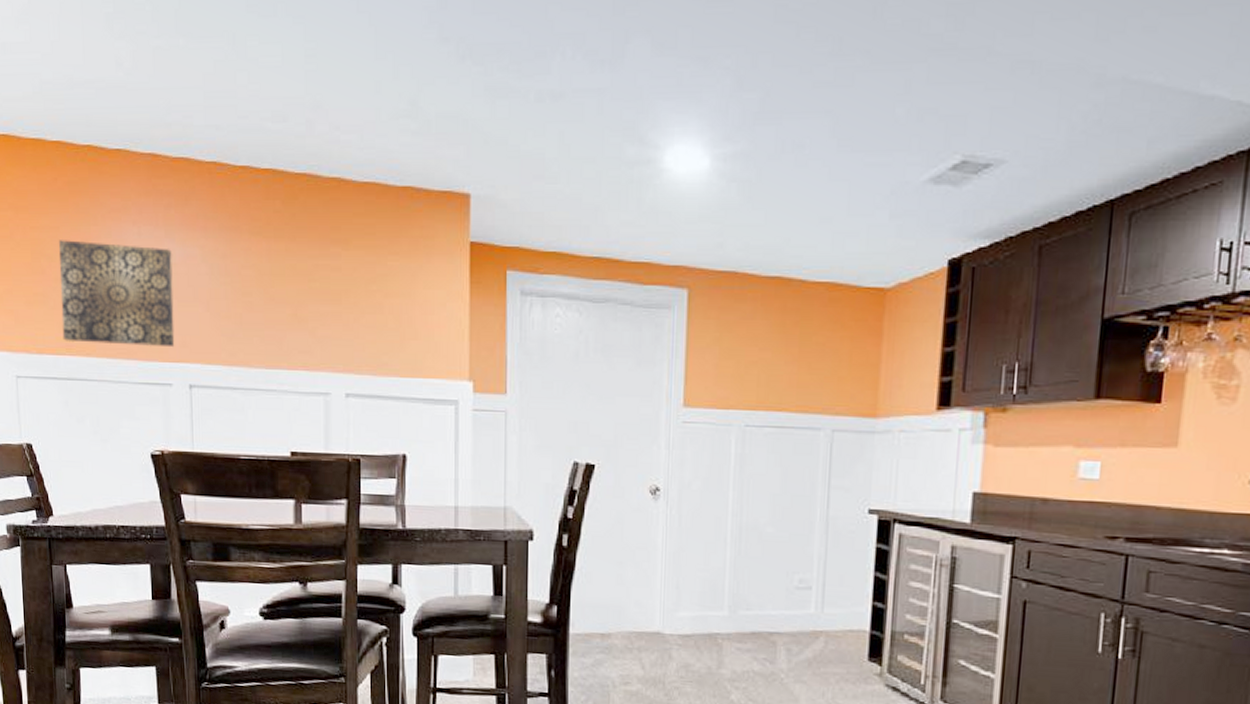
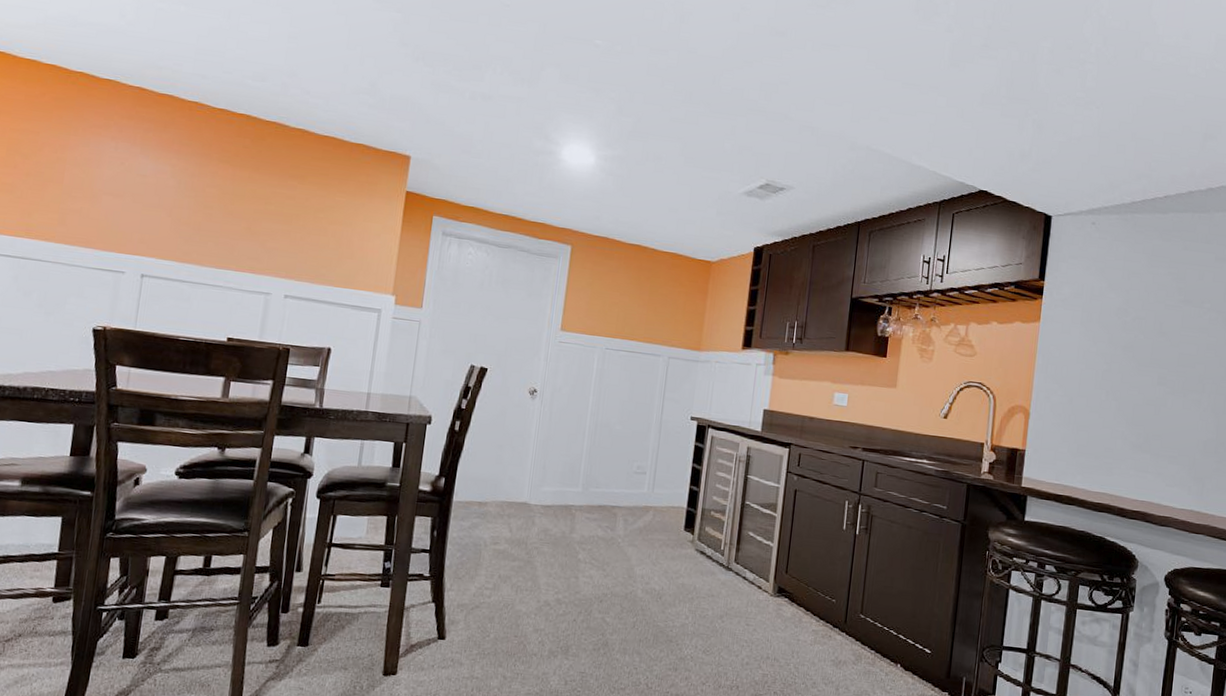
wall art: present [59,240,175,348] -> none [24,143,144,243]

